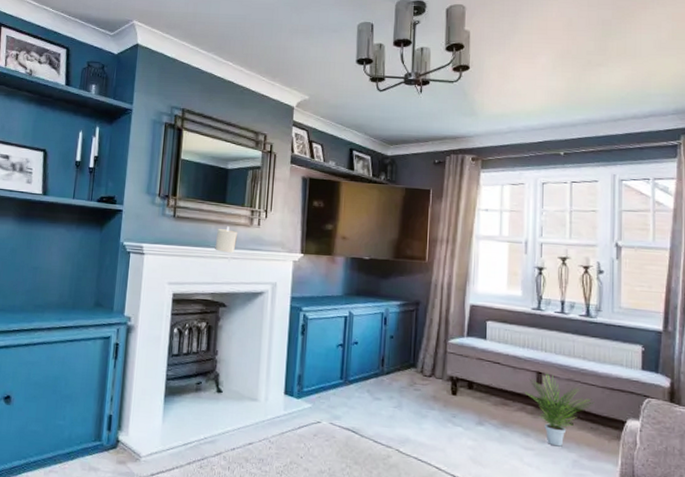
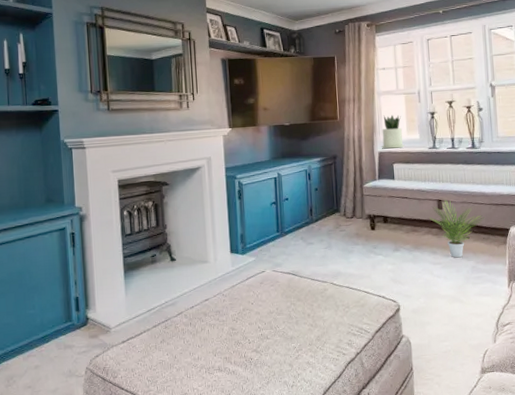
candle: present [215,226,238,254] -> none [150,112,170,137]
planter: none [474,263,503,304] -> present [381,114,405,149]

